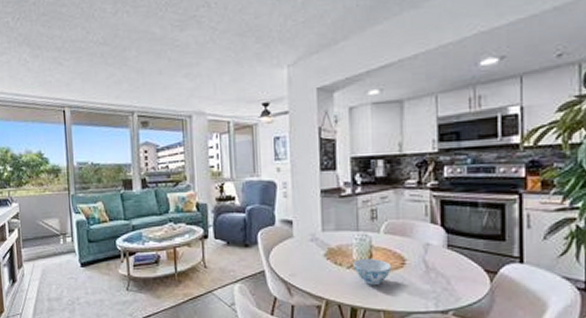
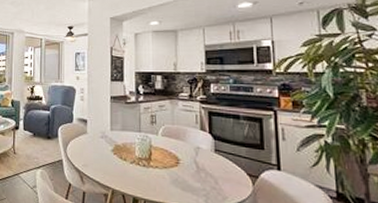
bowl: present [353,259,392,285] -> none [136,156,168,180]

